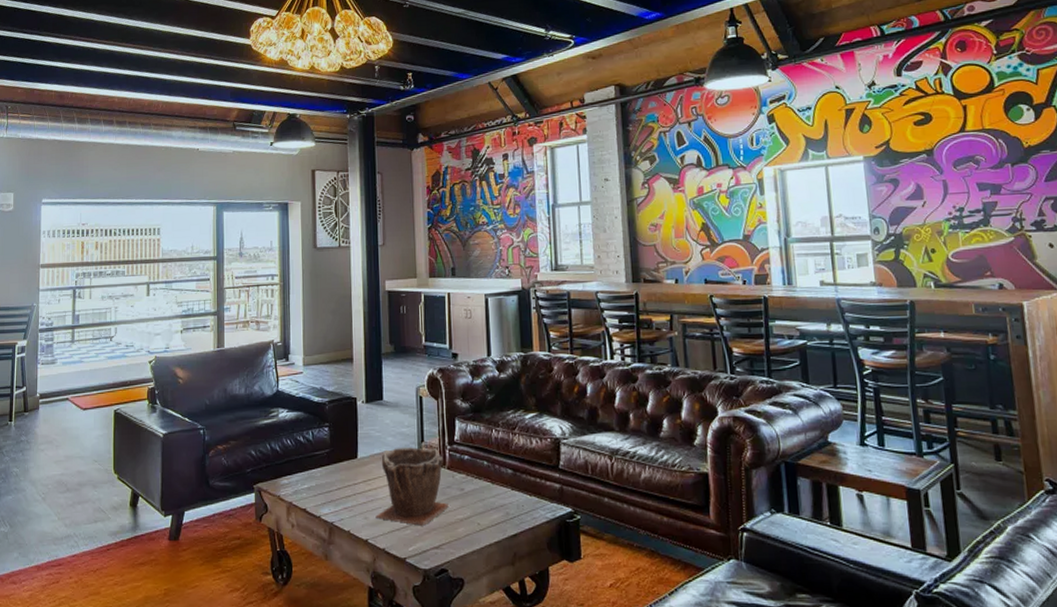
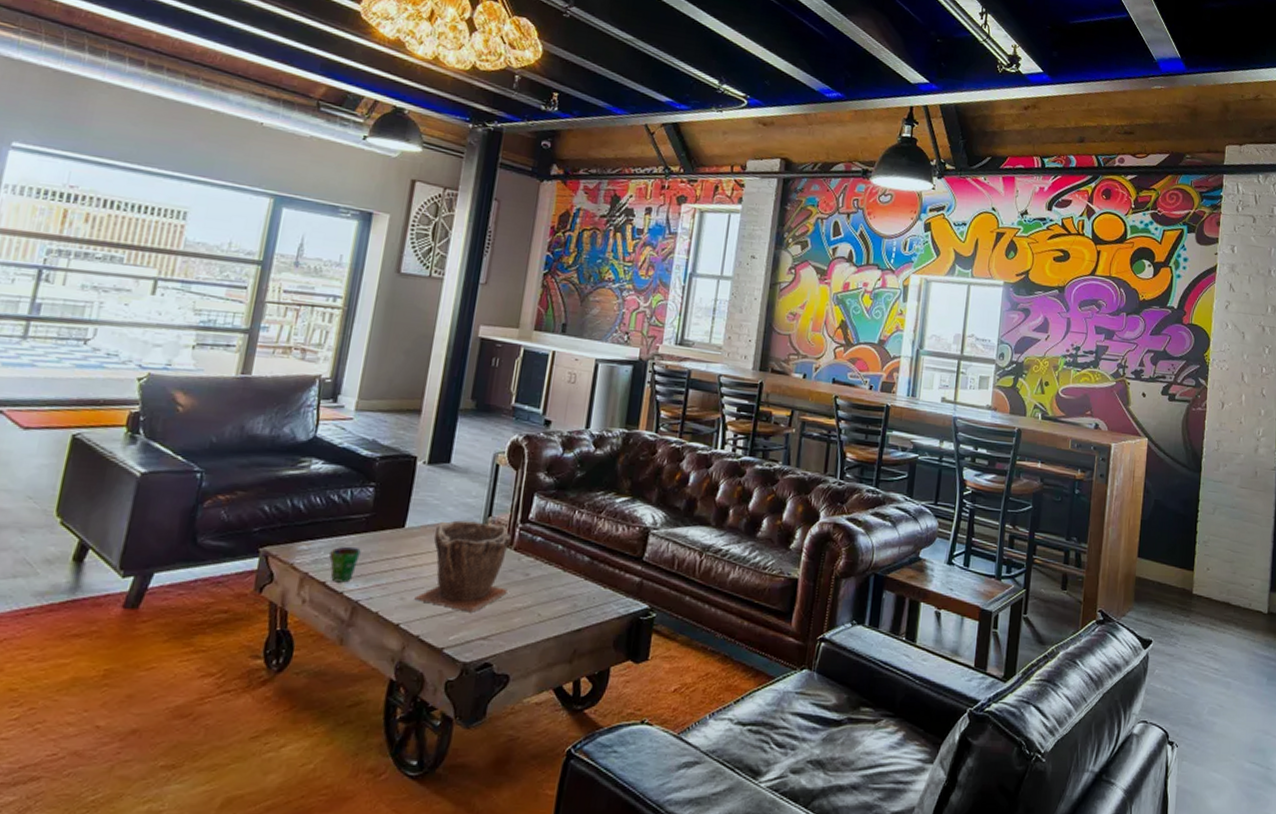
cup: none [304,477,328,508] -> present [328,546,361,583]

